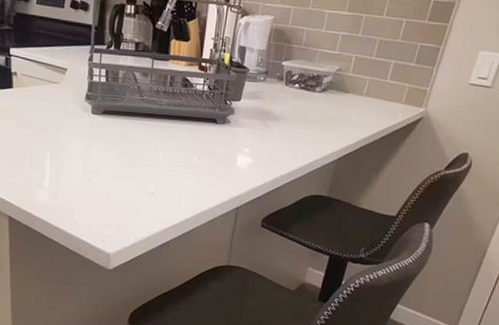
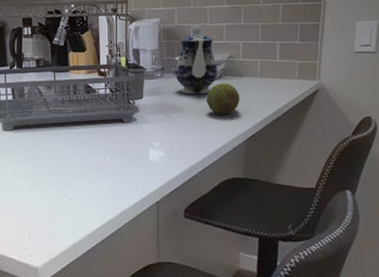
teapot: none [279,30,325,105] -> present [175,25,218,94]
fruit: none [304,96,341,130] -> present [205,83,241,115]

